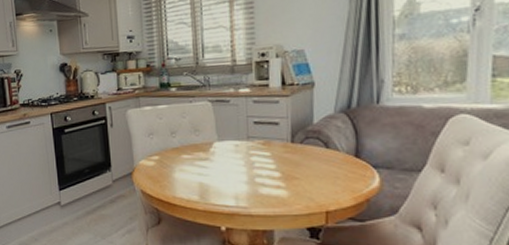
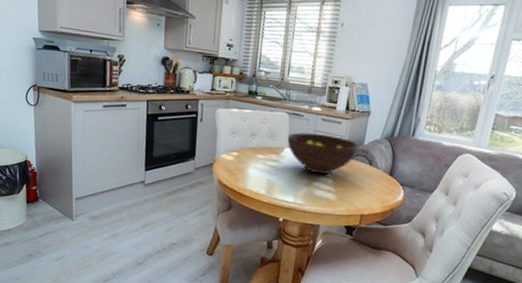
fruit bowl: none [214,119,307,168] -> present [287,132,358,175]

